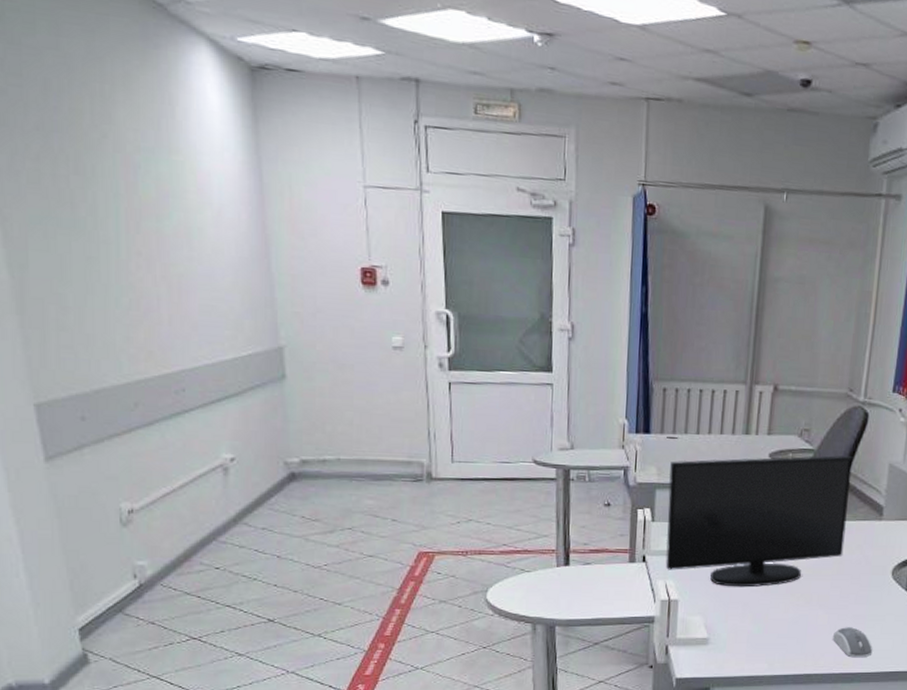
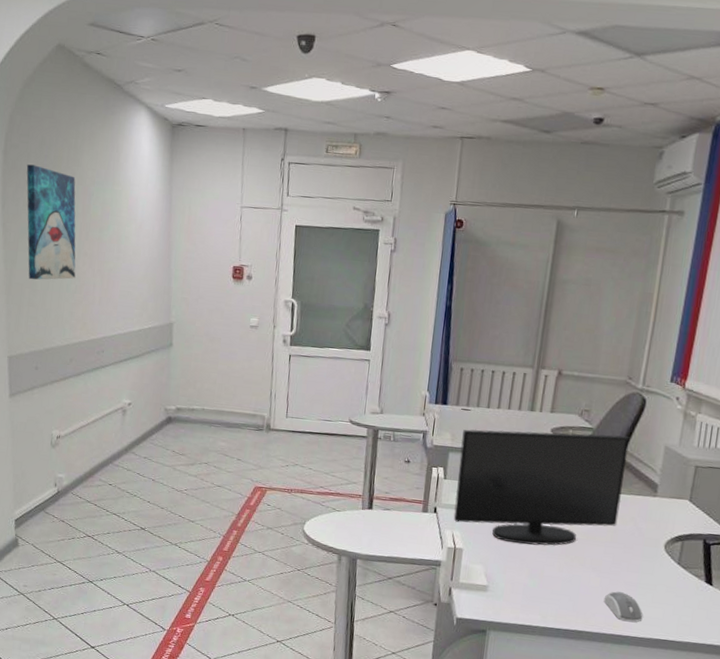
wall art: none [24,119,127,293] -> present [26,164,76,280]

